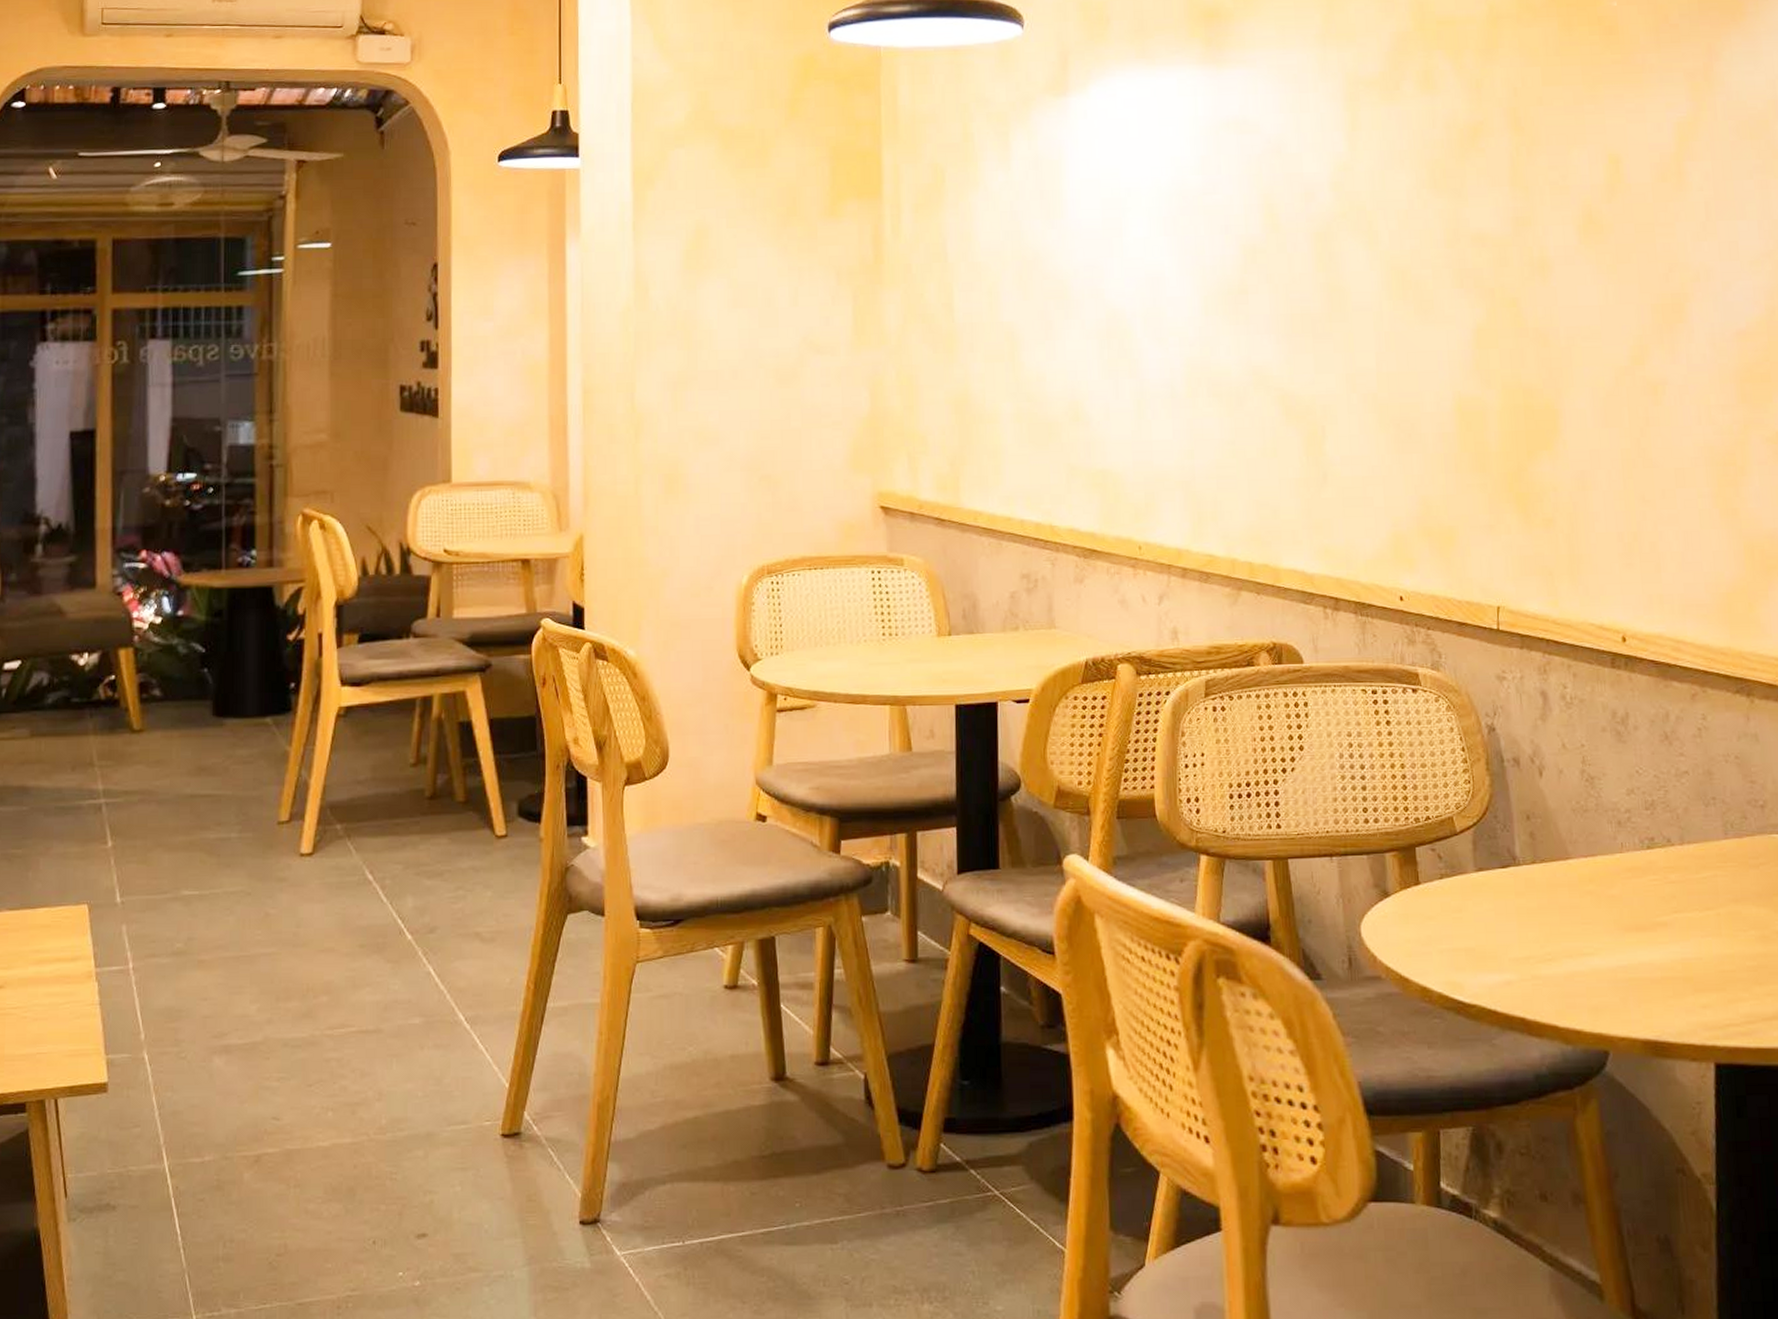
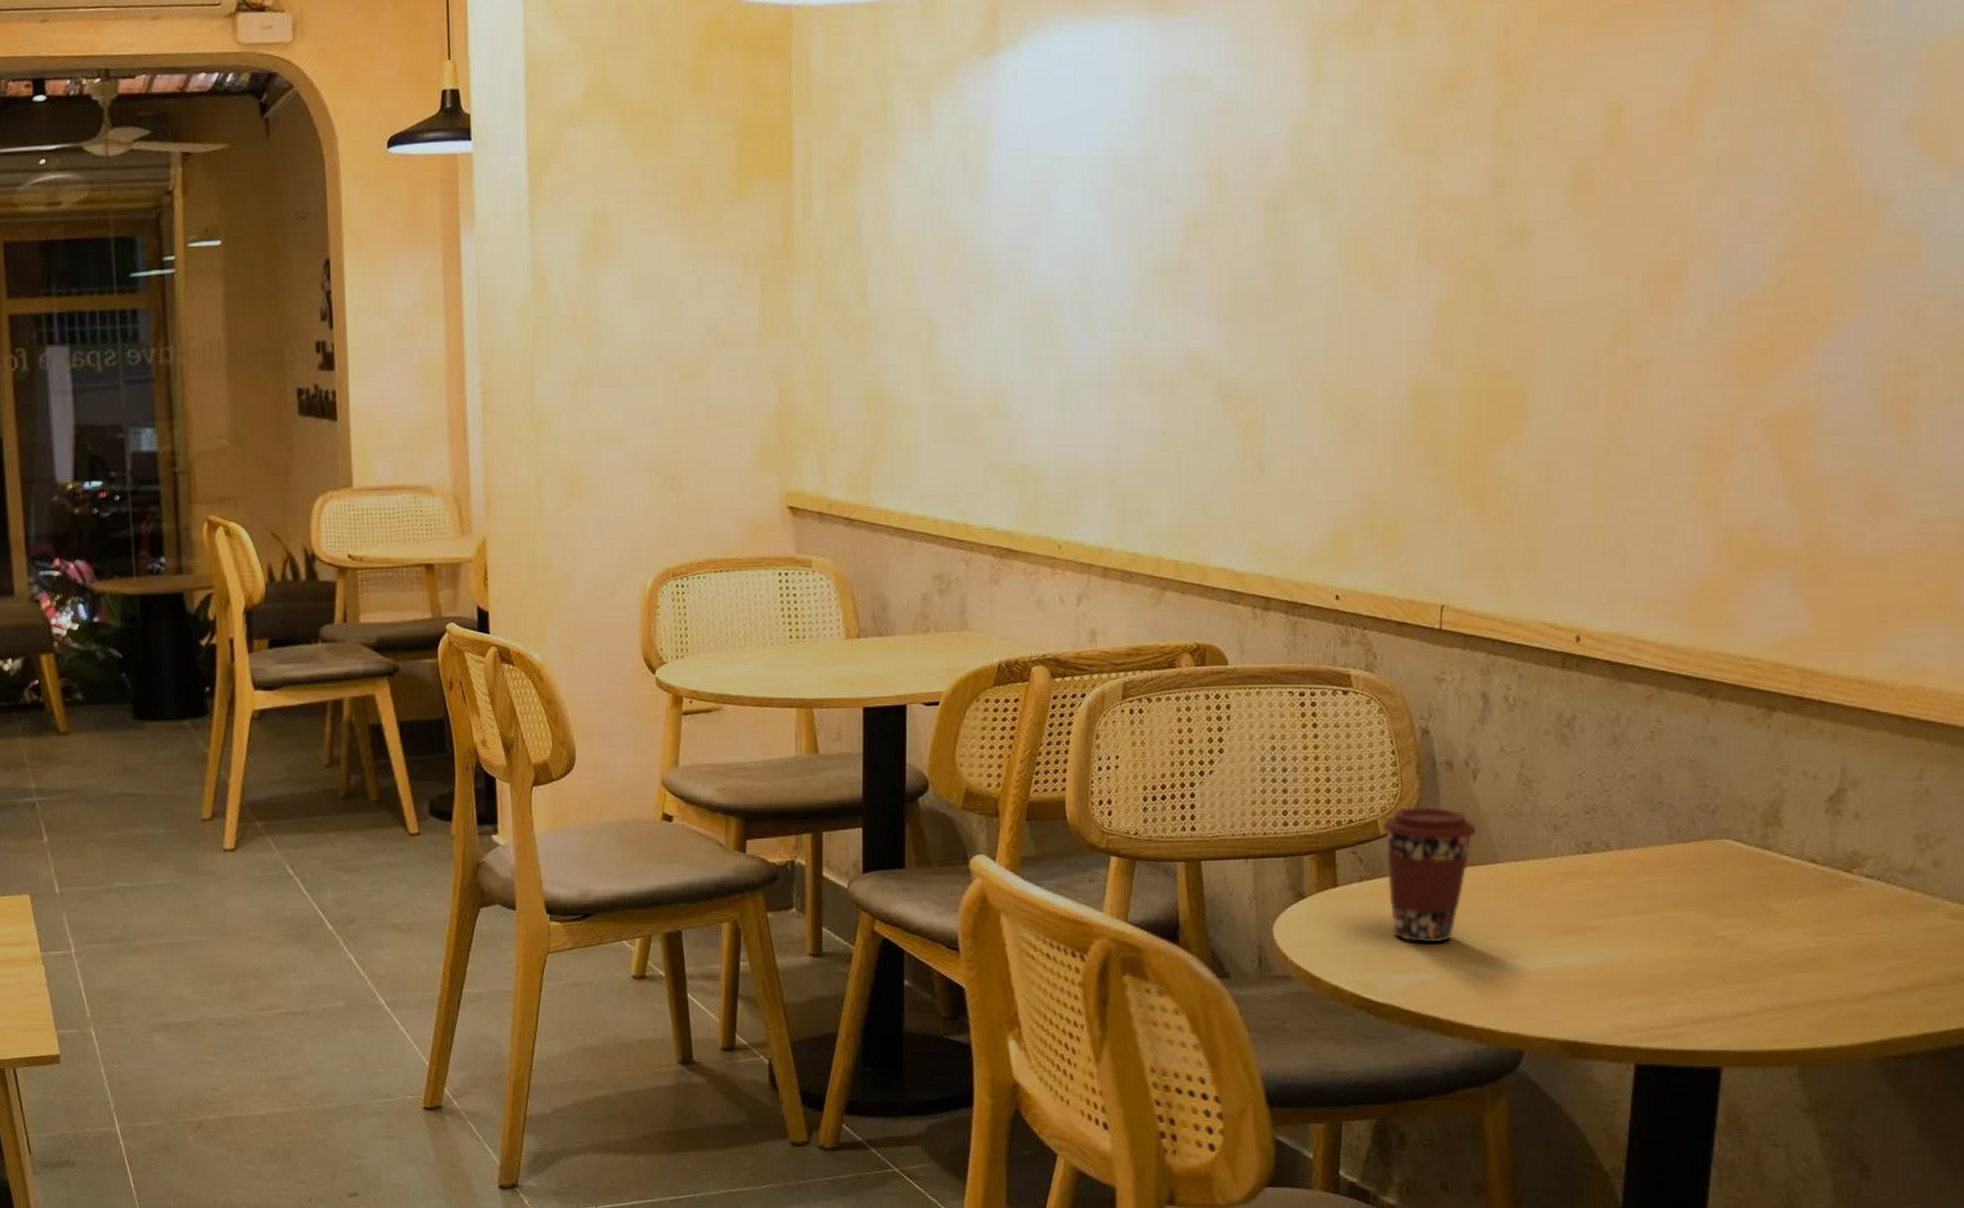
coffee cup: none [1458,803,1547,940] -> present [1382,807,1476,942]

